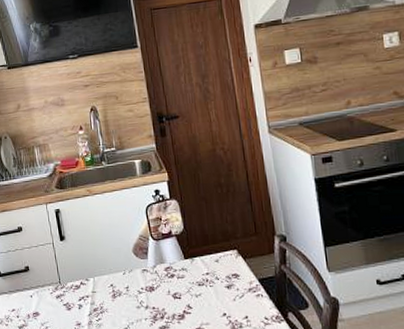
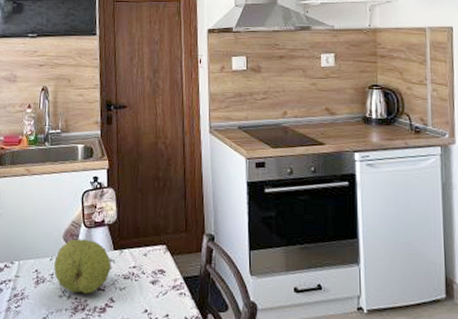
fruit: none [128,251,185,303] -> present [54,239,111,294]

